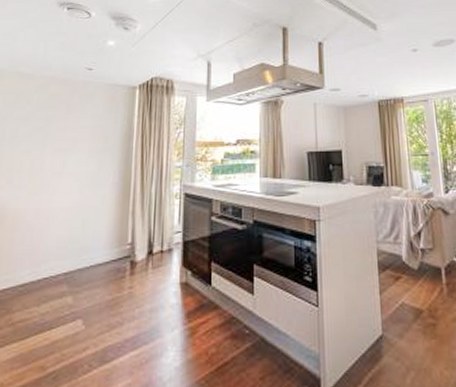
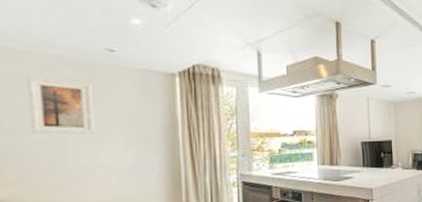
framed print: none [23,94,72,144] -> present [27,76,94,135]

